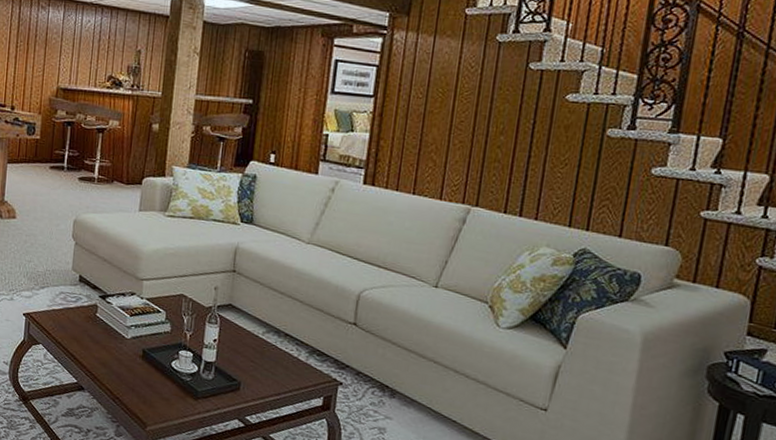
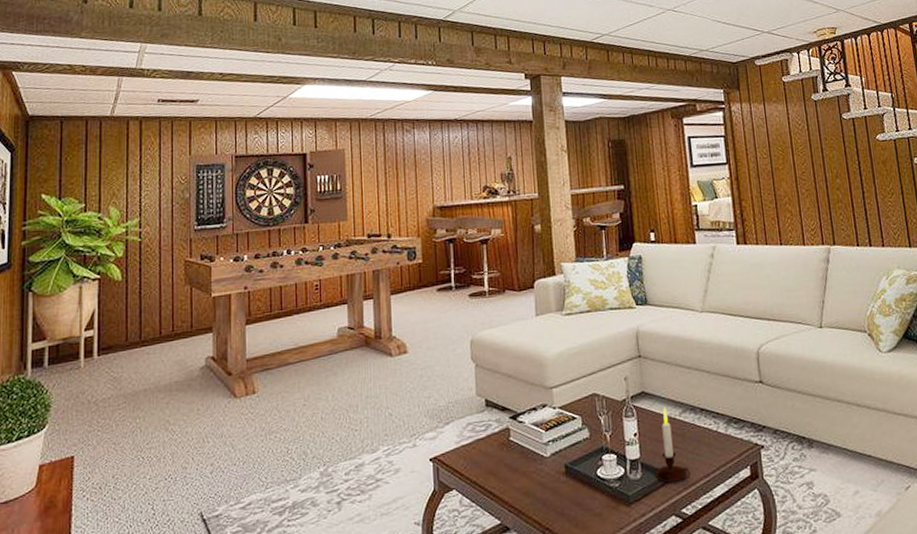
candle: none [226,323,262,393] -> present [654,407,690,483]

